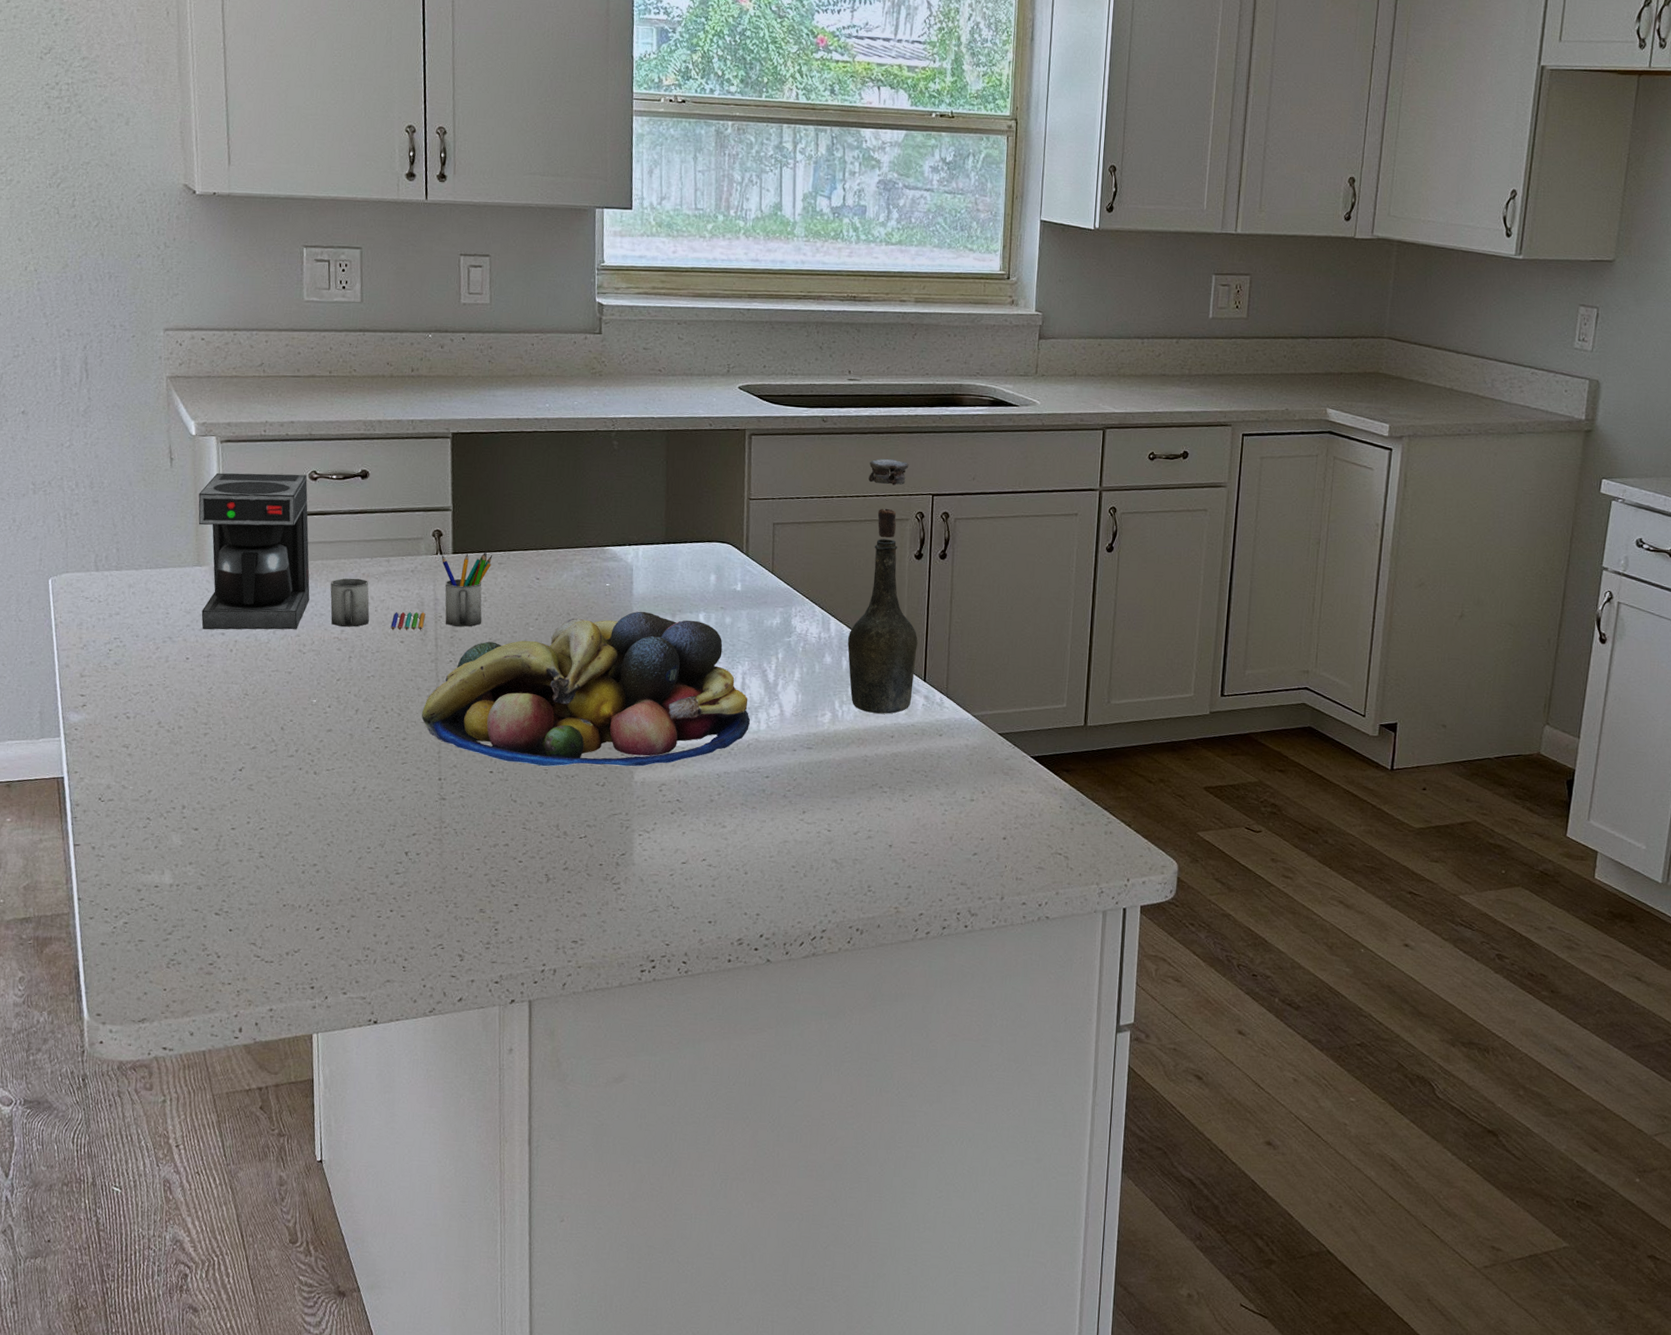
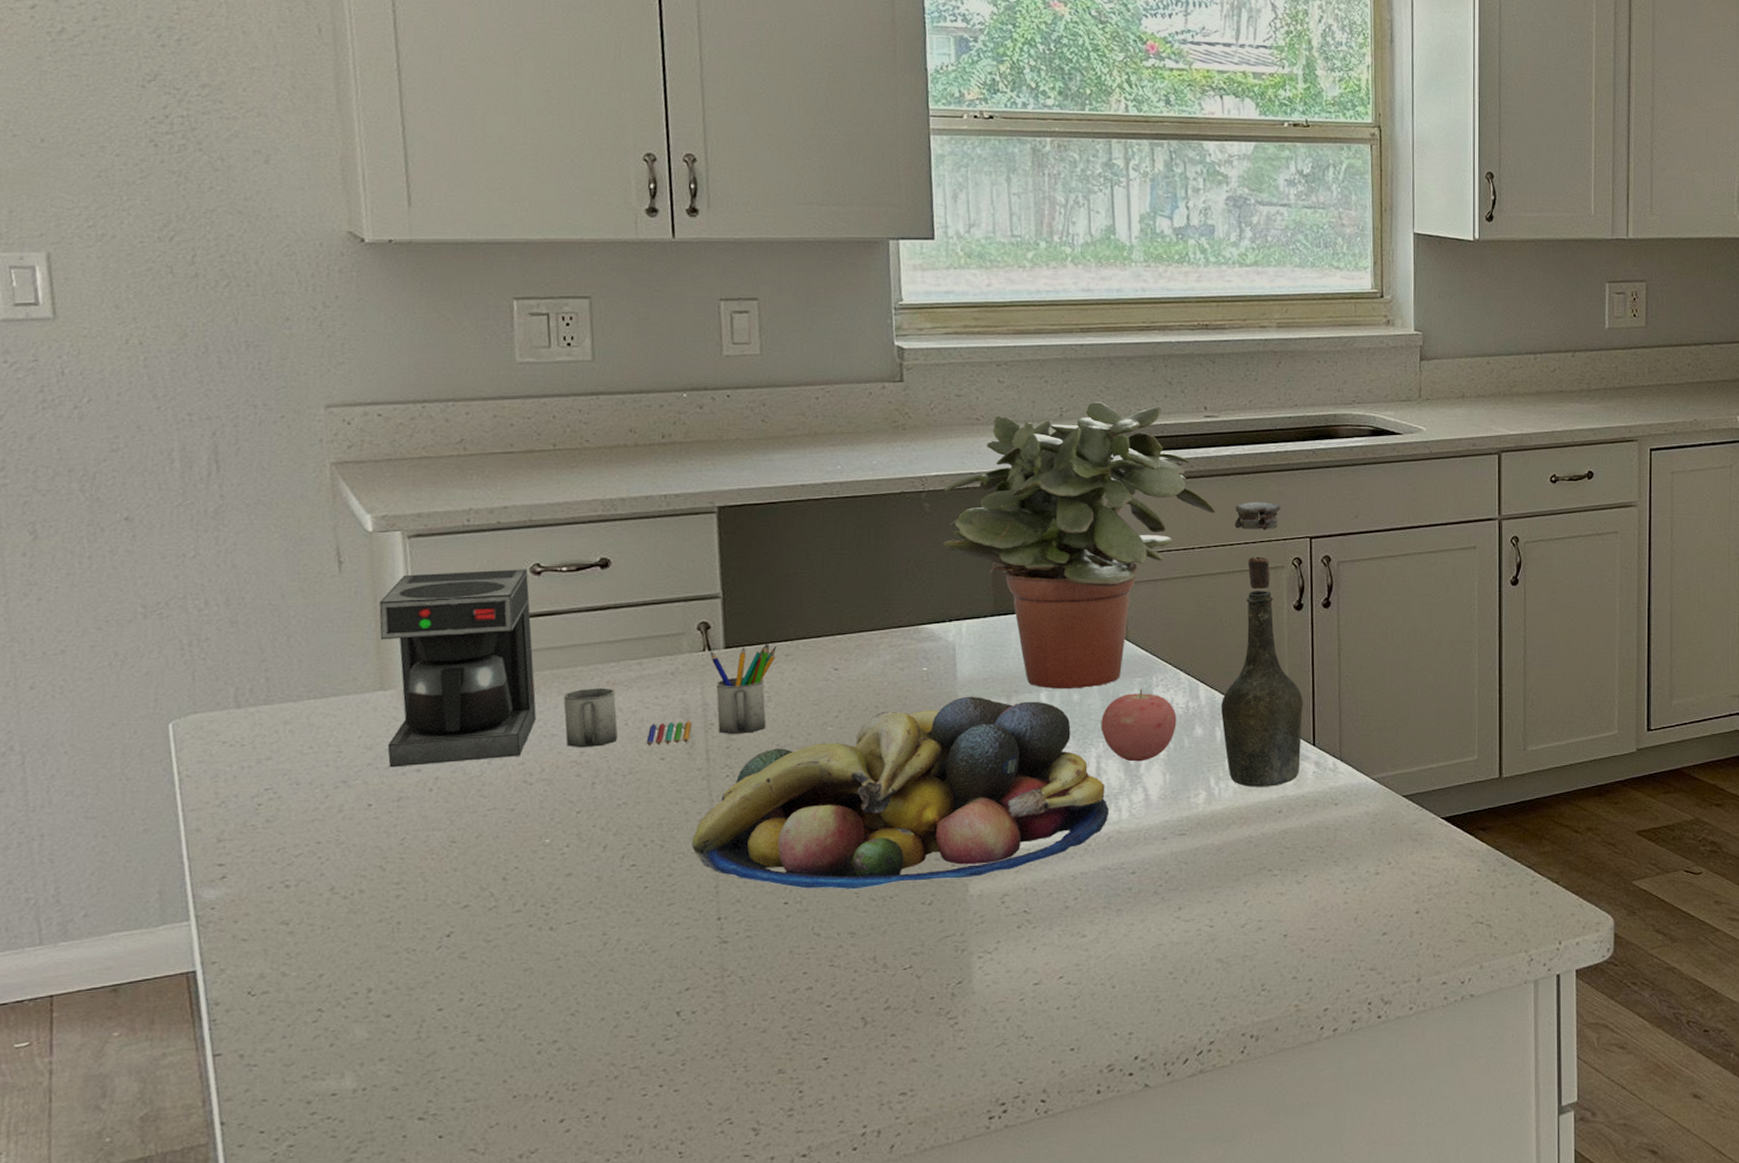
potted plant: none [627,361,854,613] -> present [943,402,1216,689]
apple: none [747,617,810,681] -> present [1101,688,1177,762]

